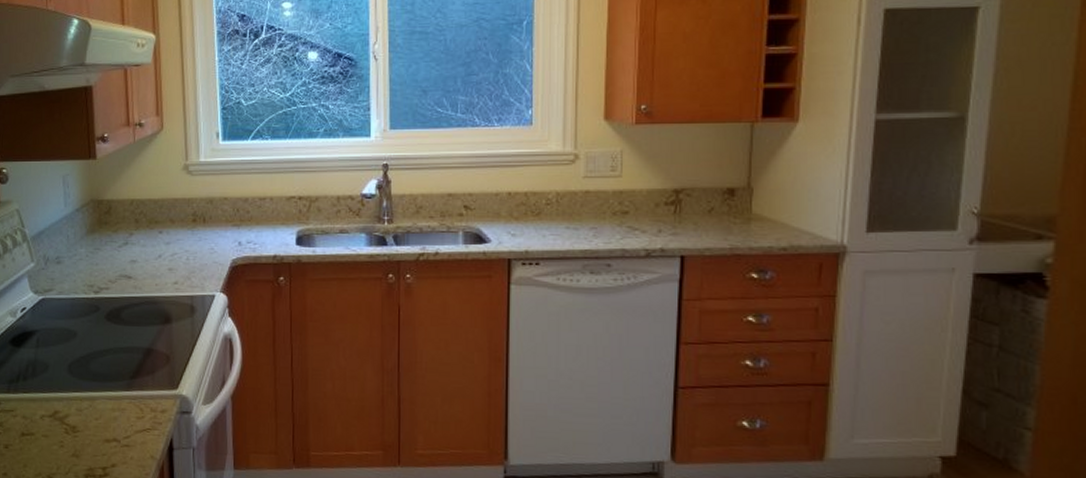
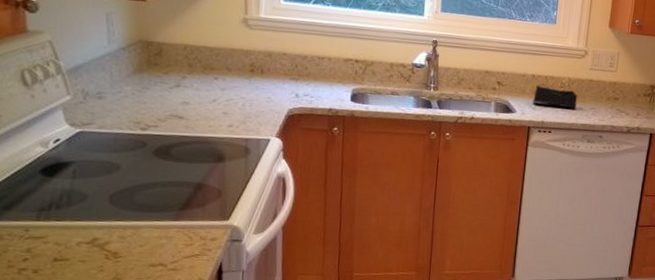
speaker: none [511,206,571,231] -> present [533,86,578,109]

